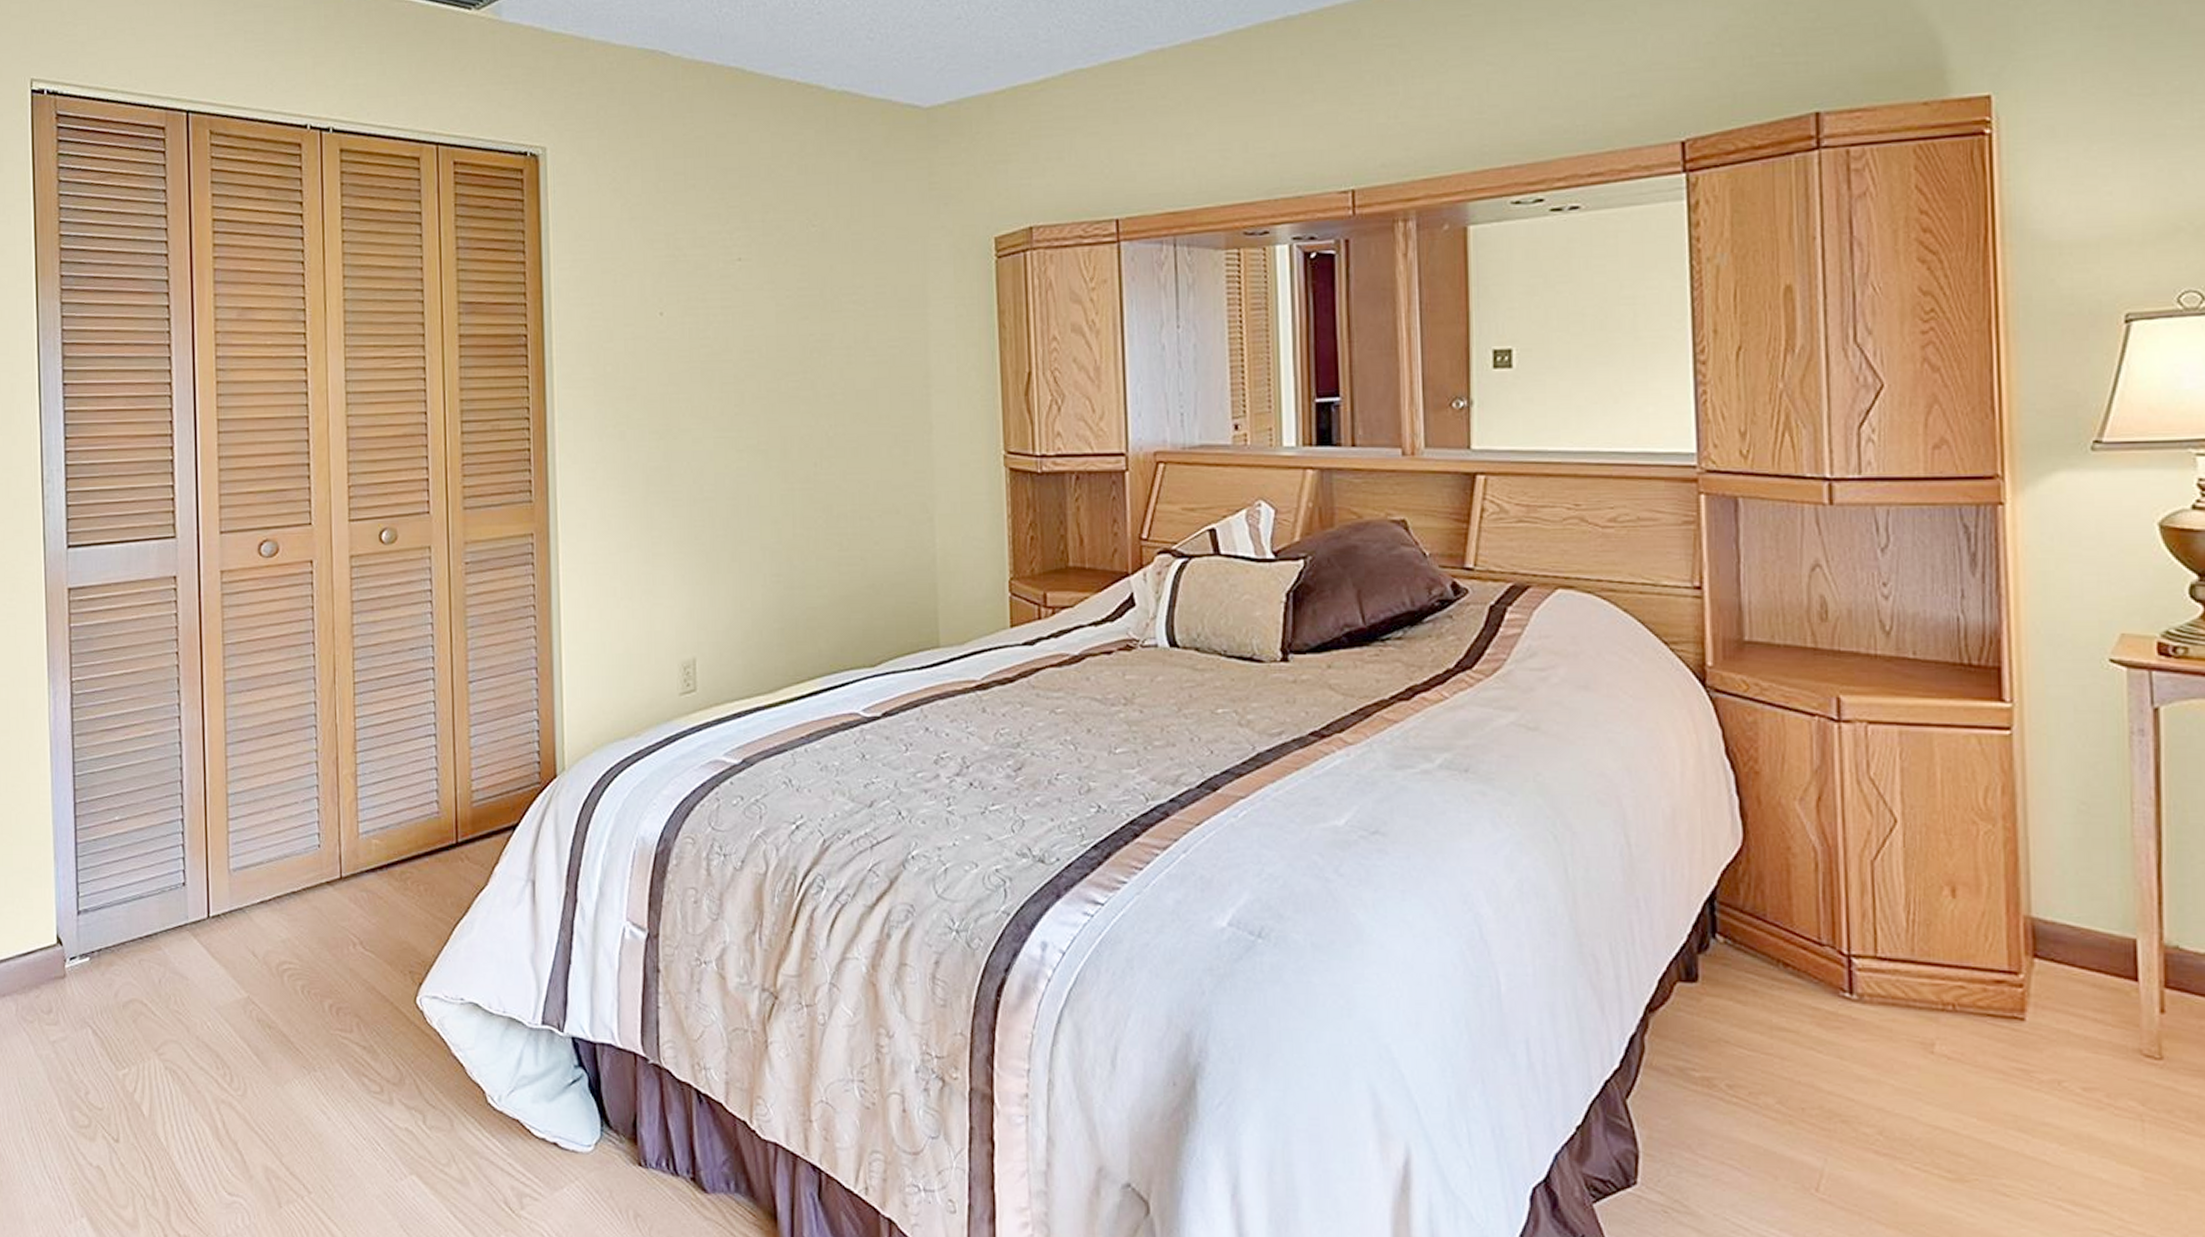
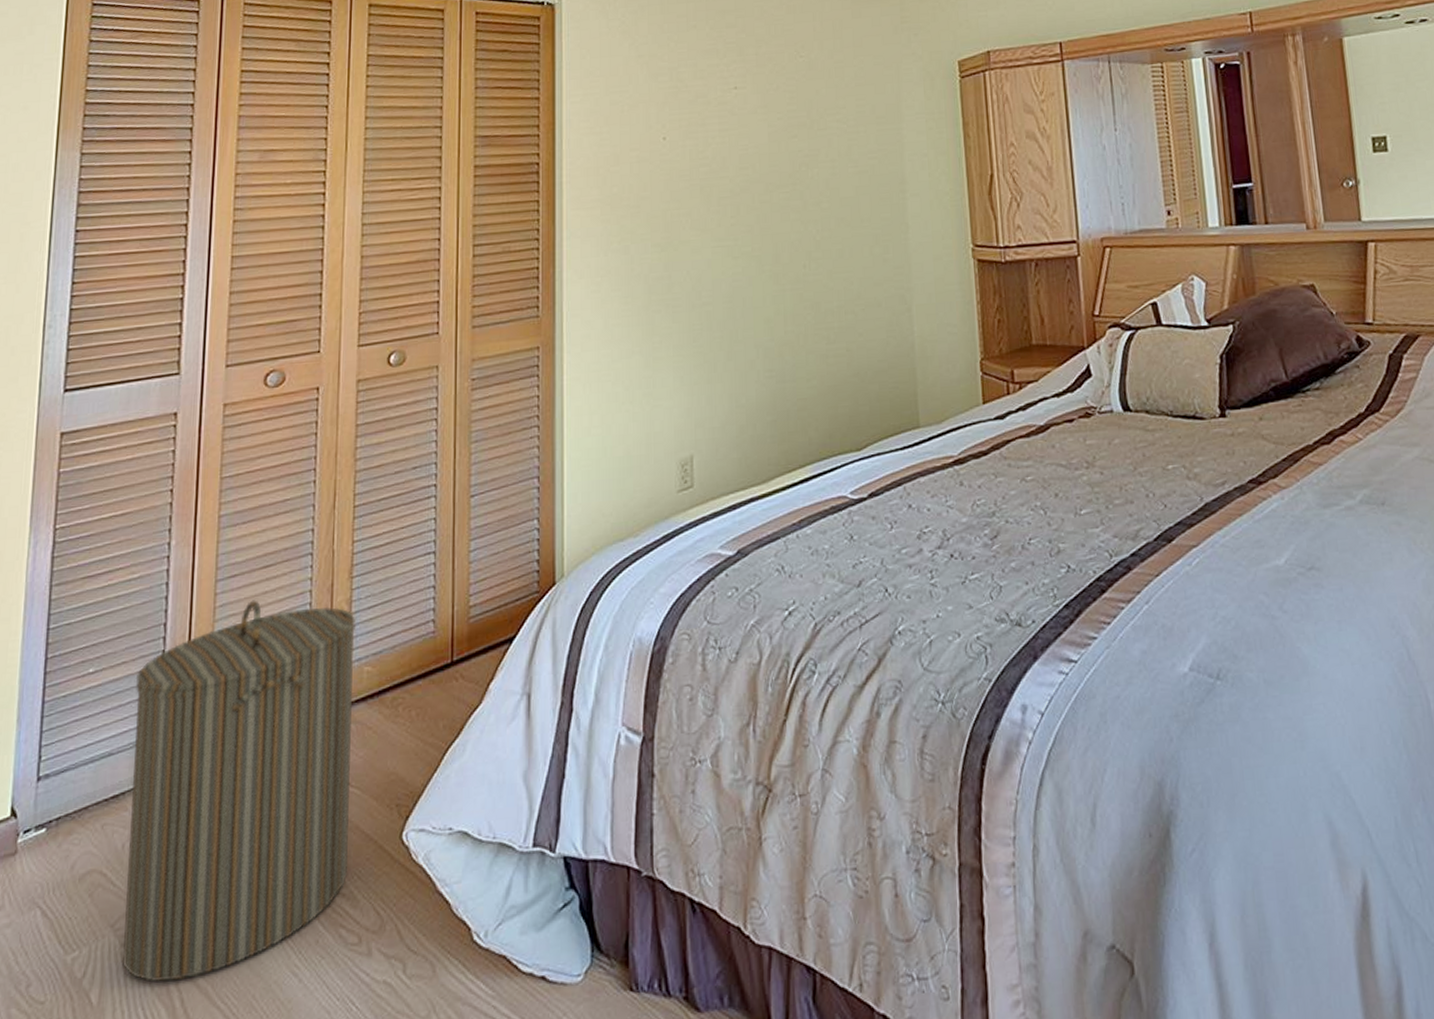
laundry hamper: none [158,766,368,1105] -> present [121,600,355,982]

